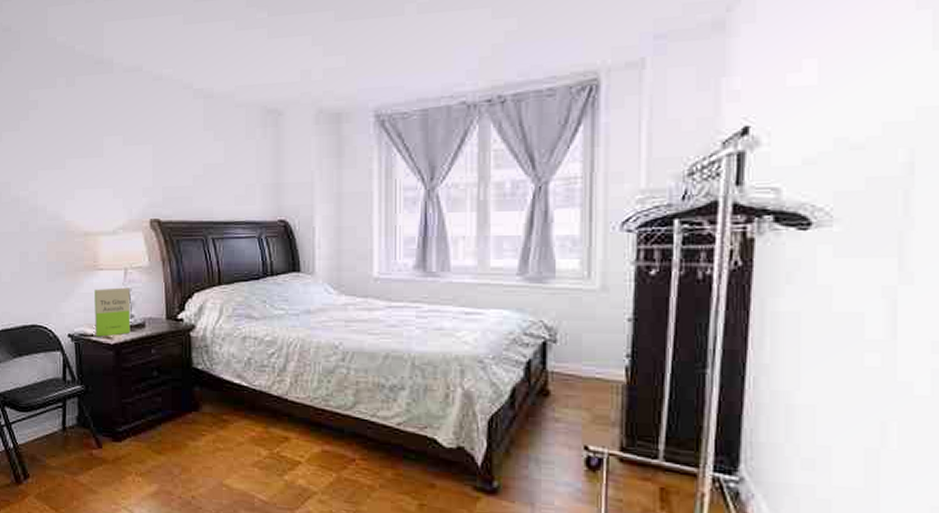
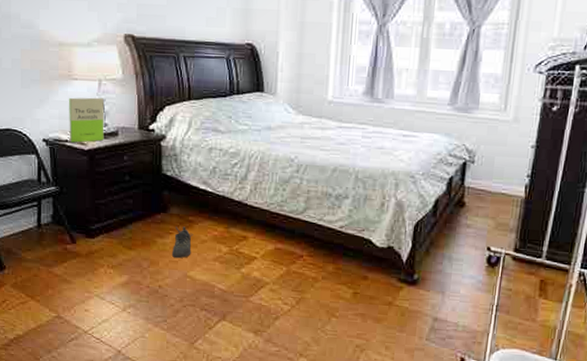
shoe: none [205,426,228,464] -> present [171,226,193,259]

